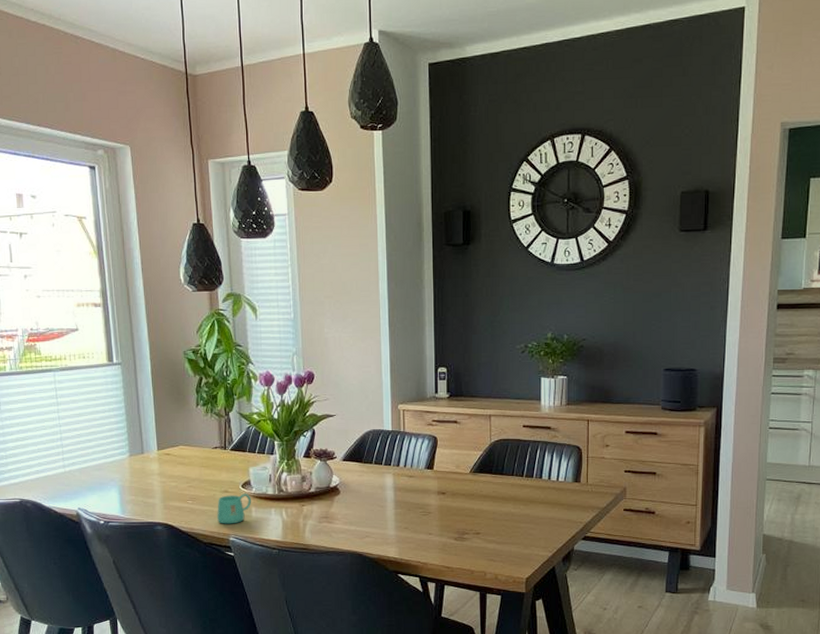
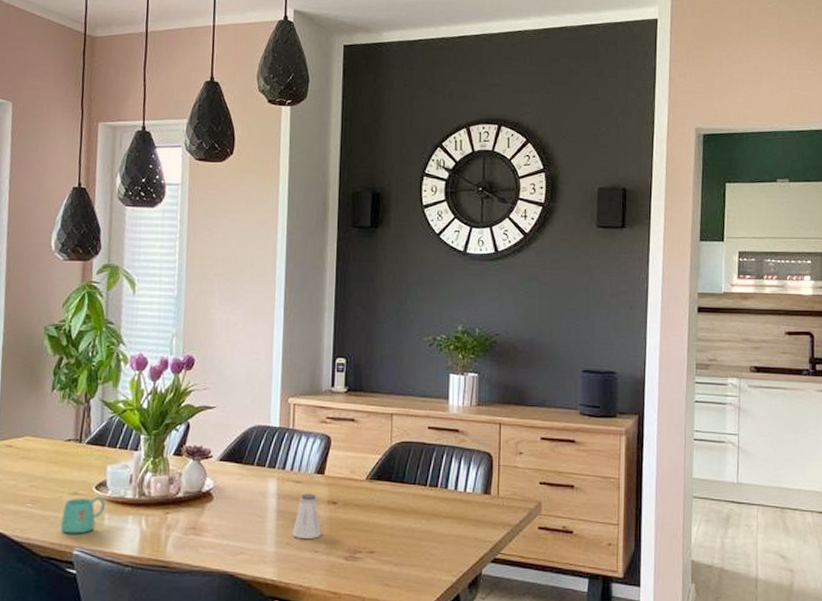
saltshaker: none [409,486,433,523] -> present [293,493,321,539]

